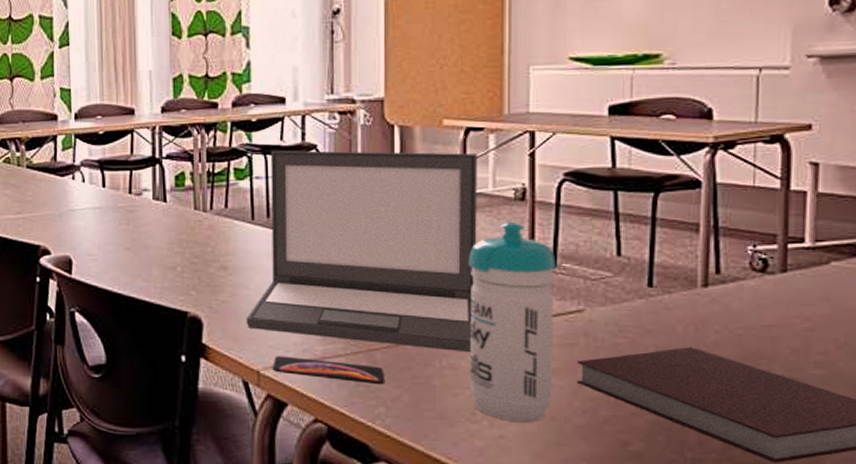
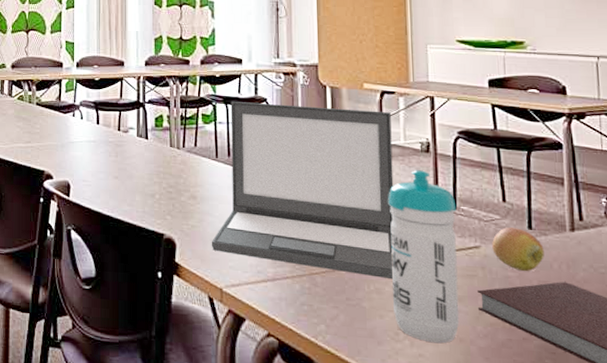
smartphone: present [272,356,385,385] -> none [233,275,325,305]
apple: none [600,286,666,337] -> present [492,227,544,272]

